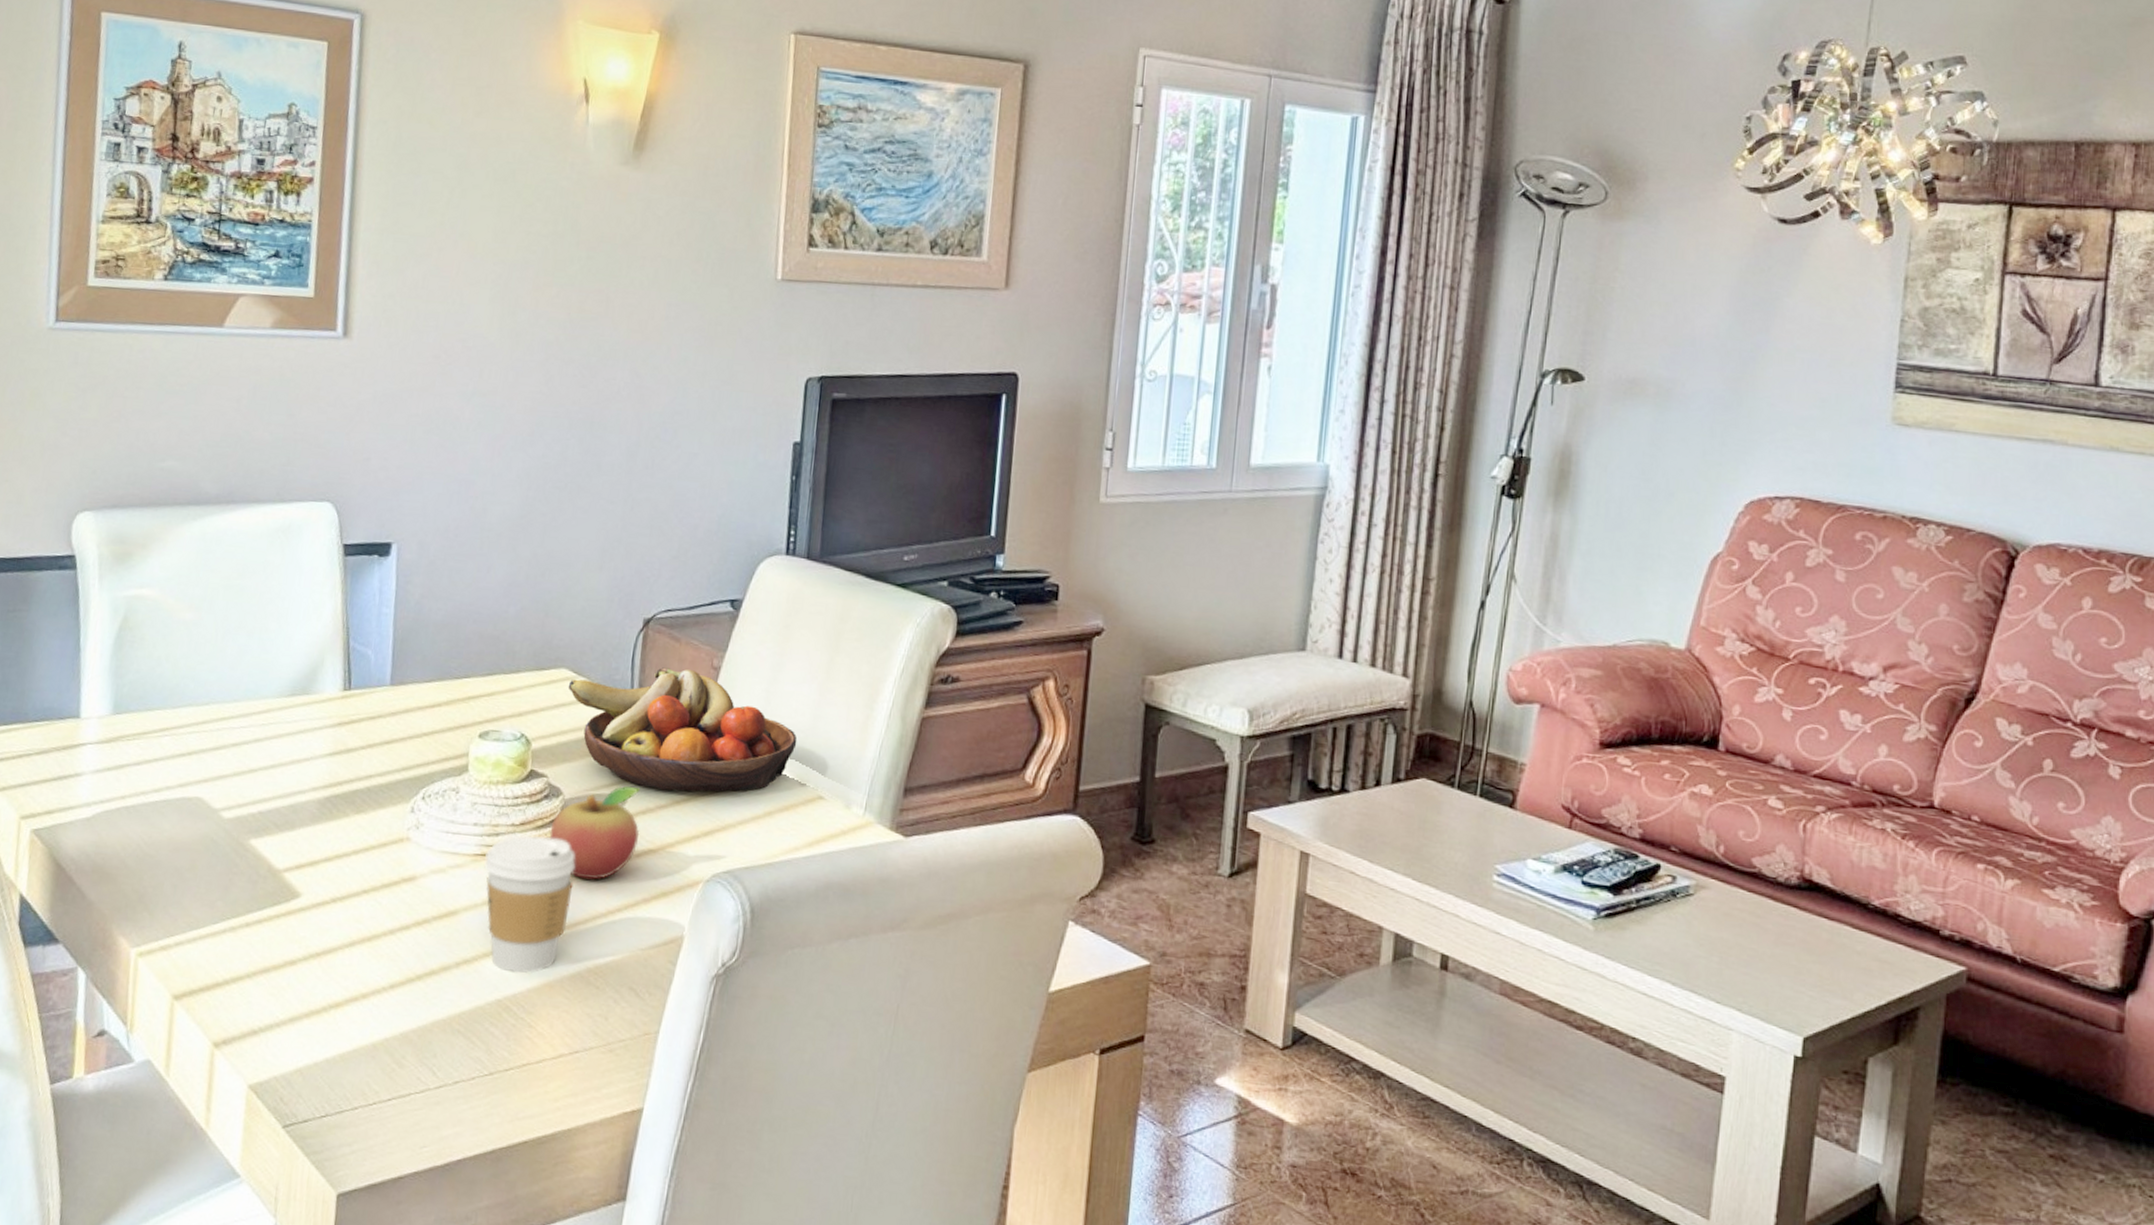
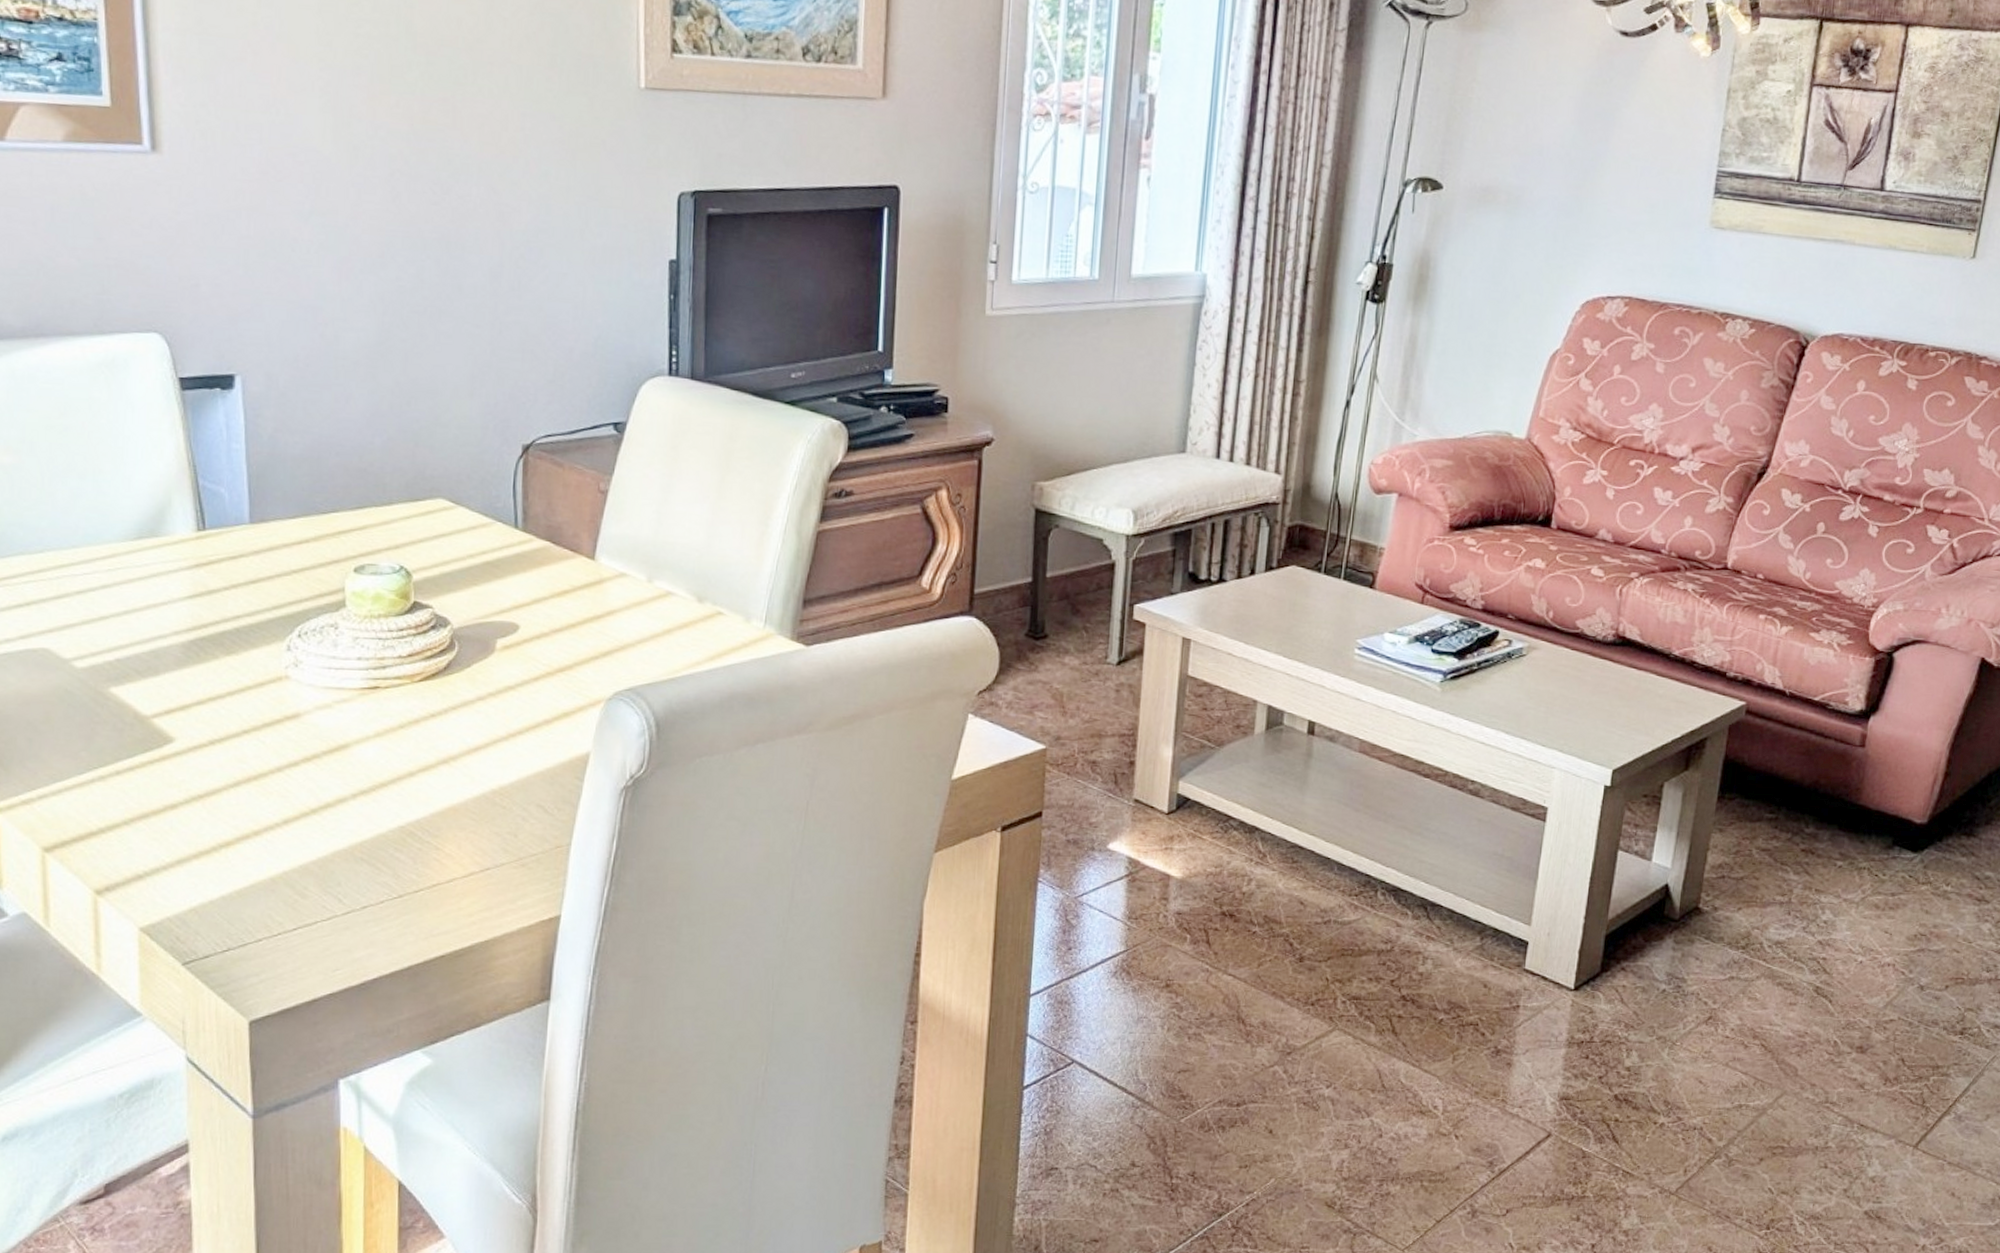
coffee cup: present [484,835,575,974] -> none [373,666,470,800]
fruit: present [549,786,641,880] -> none [440,612,536,705]
fruit bowl: present [568,667,797,792] -> none [446,493,693,614]

